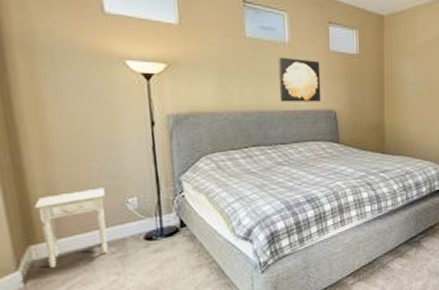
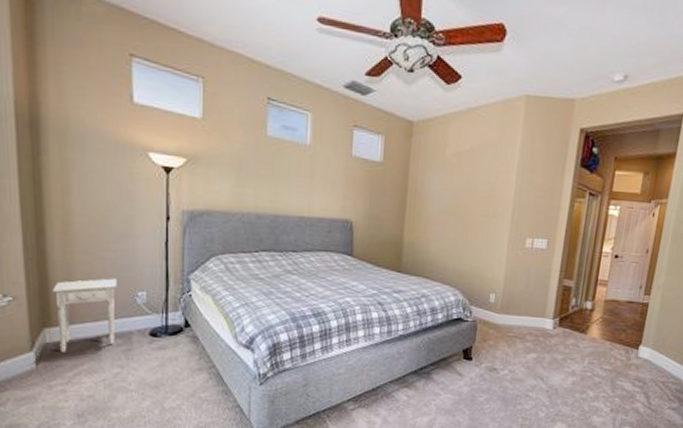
wall art: present [278,57,322,102] -> none [295,159,341,210]

